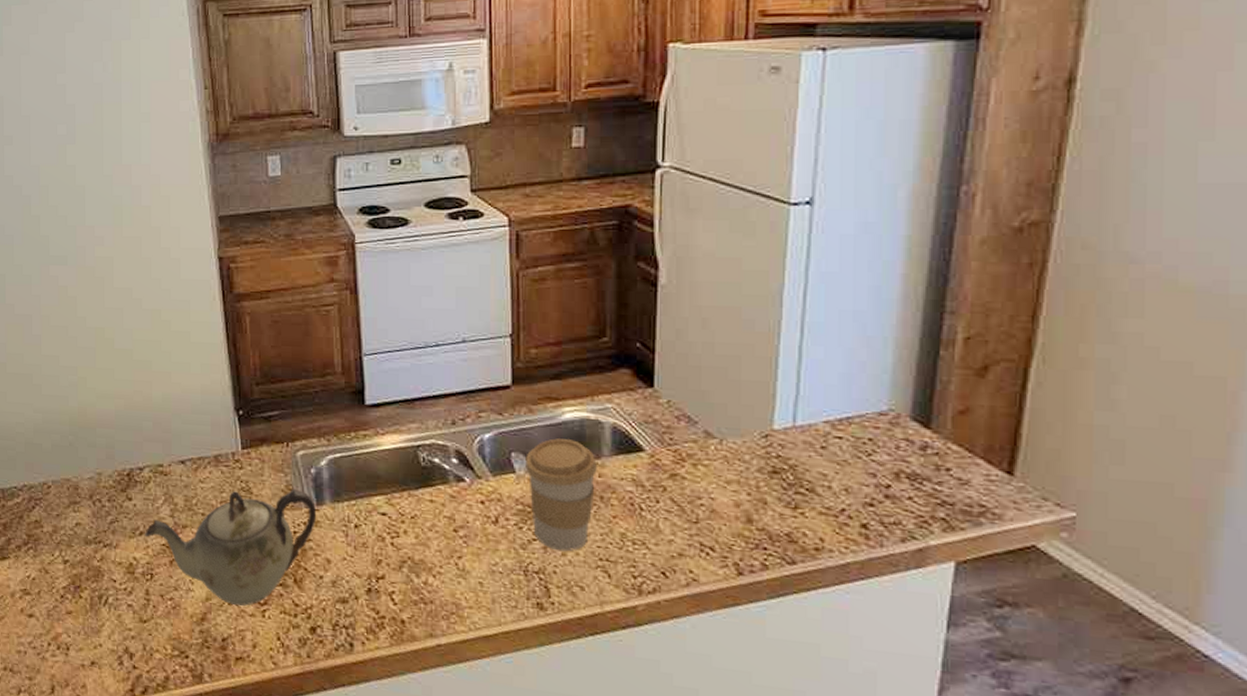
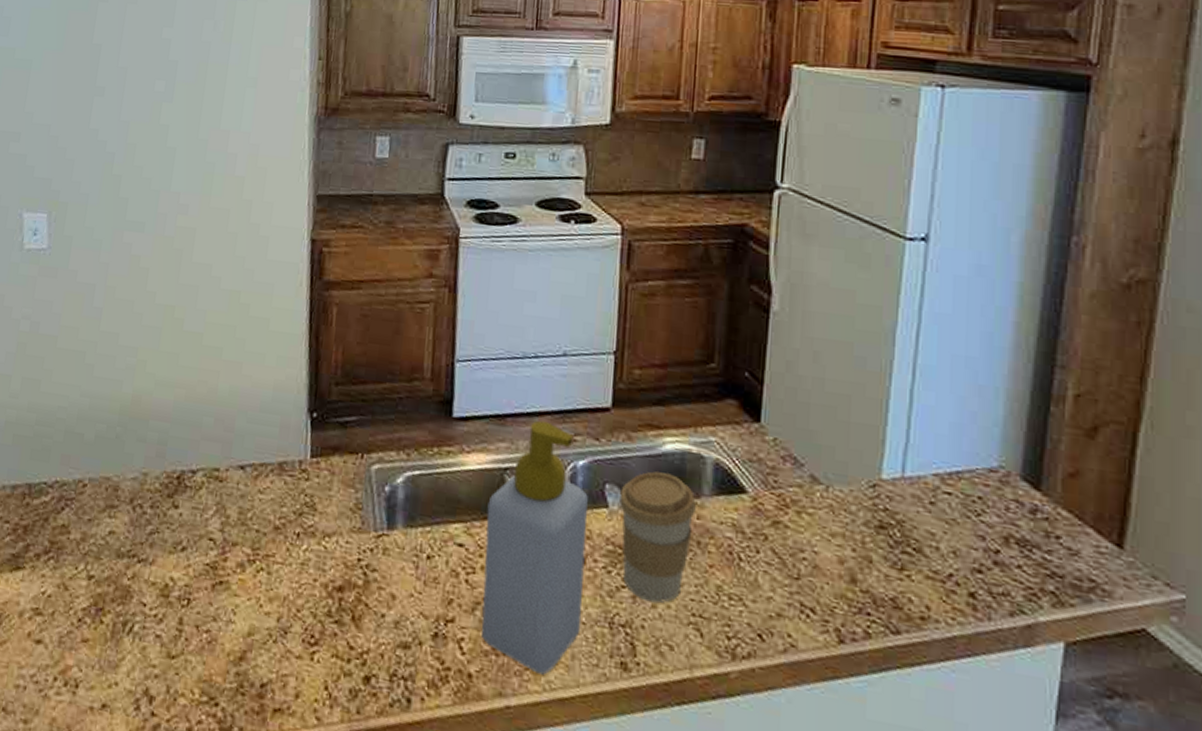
teapot: present [145,488,317,606] -> none [187,505,387,645]
soap bottle: none [405,401,499,618] -> present [481,420,588,675]

